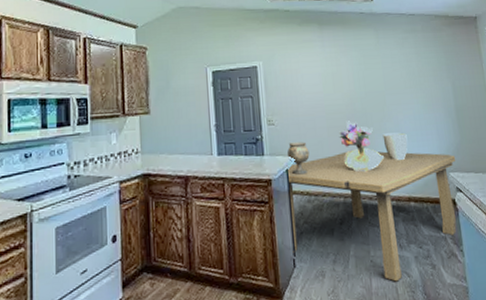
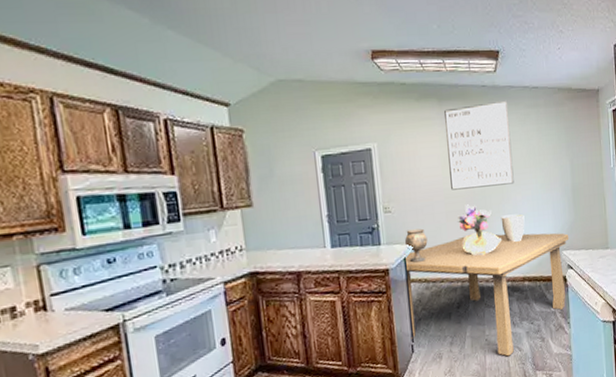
wall art: none [325,25,395,107] -> present [444,100,514,190]

